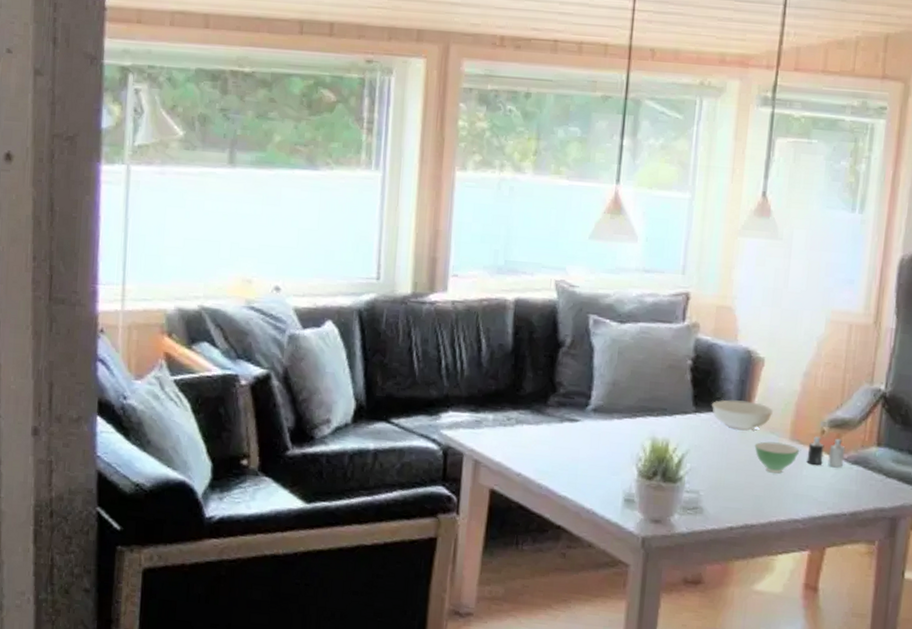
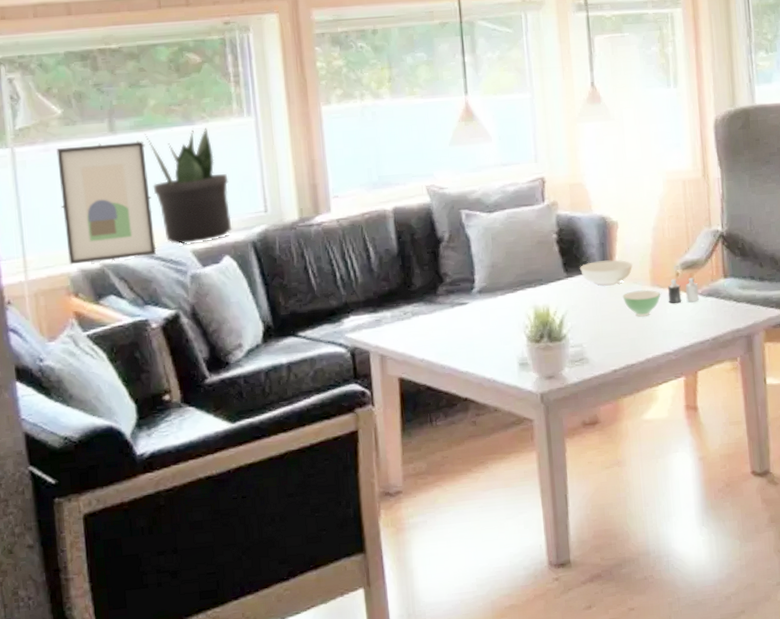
picture frame: none [167,173,264,306] -> present [56,140,156,265]
planter: none [264,171,344,301] -> present [144,127,232,244]

